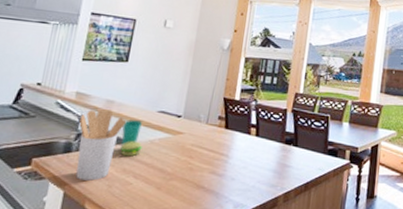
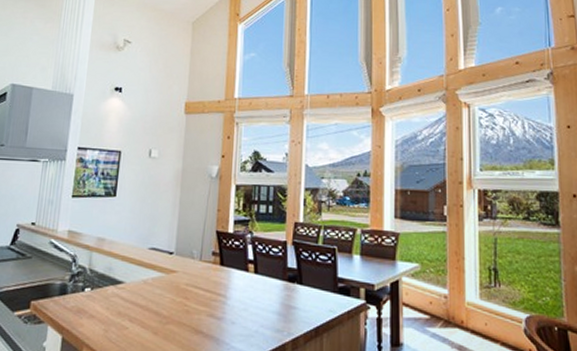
utensil holder: present [76,109,127,181] -> none [72,248,119,325]
cup: present [120,120,143,157] -> none [114,258,136,299]

